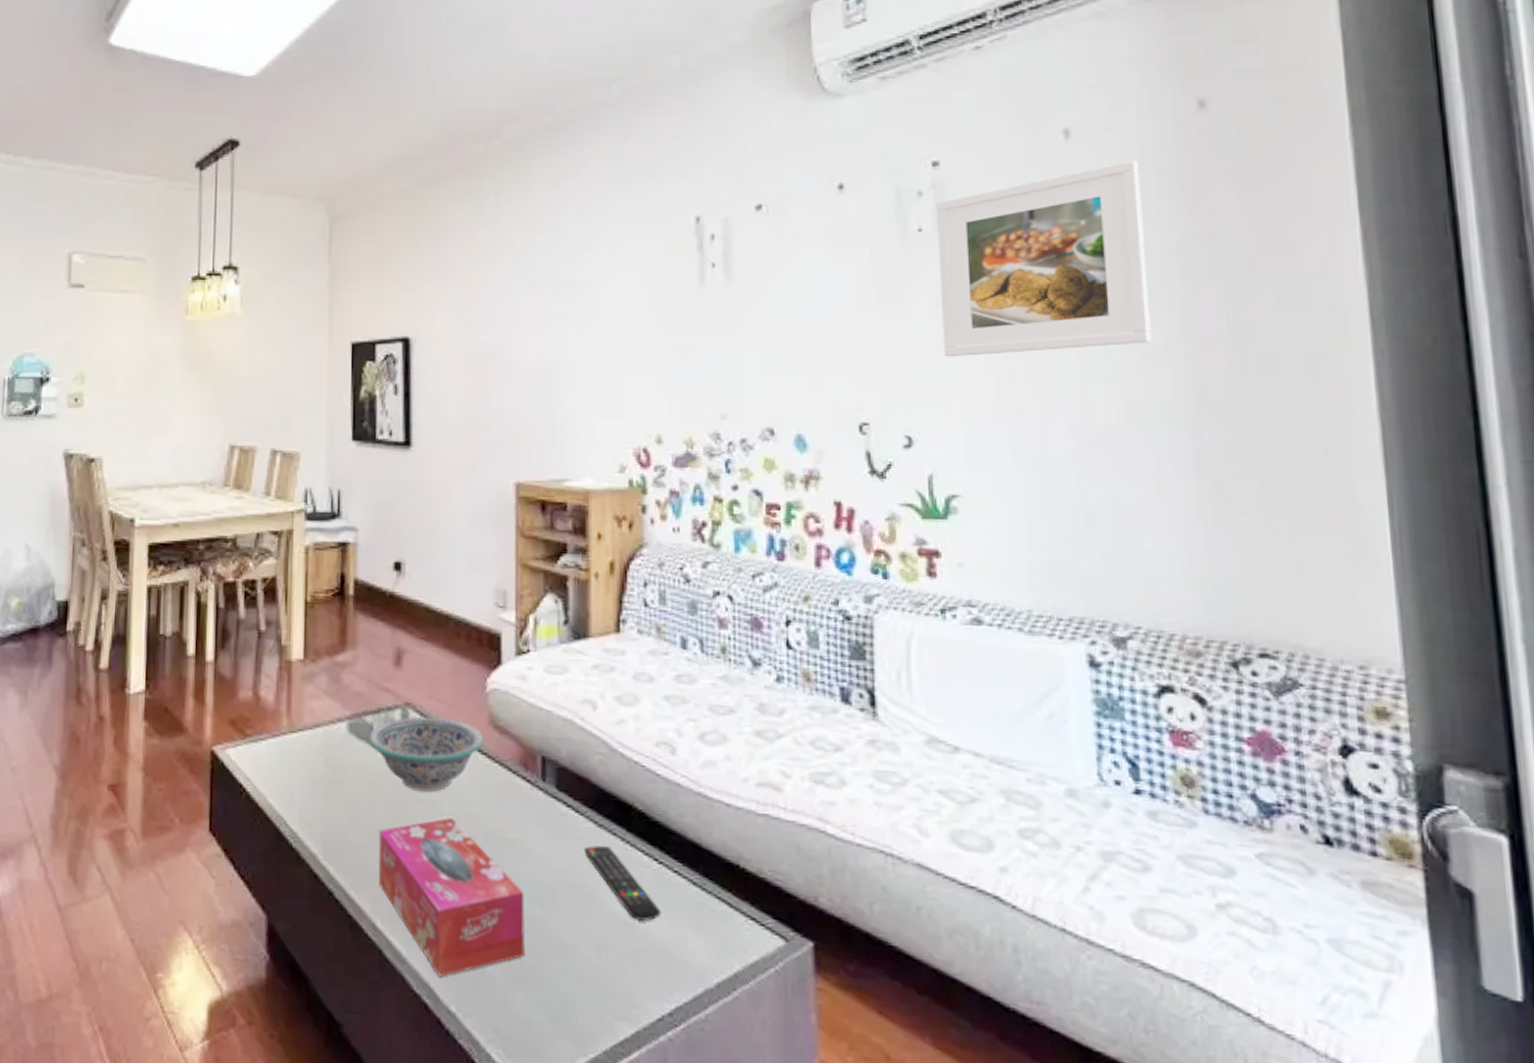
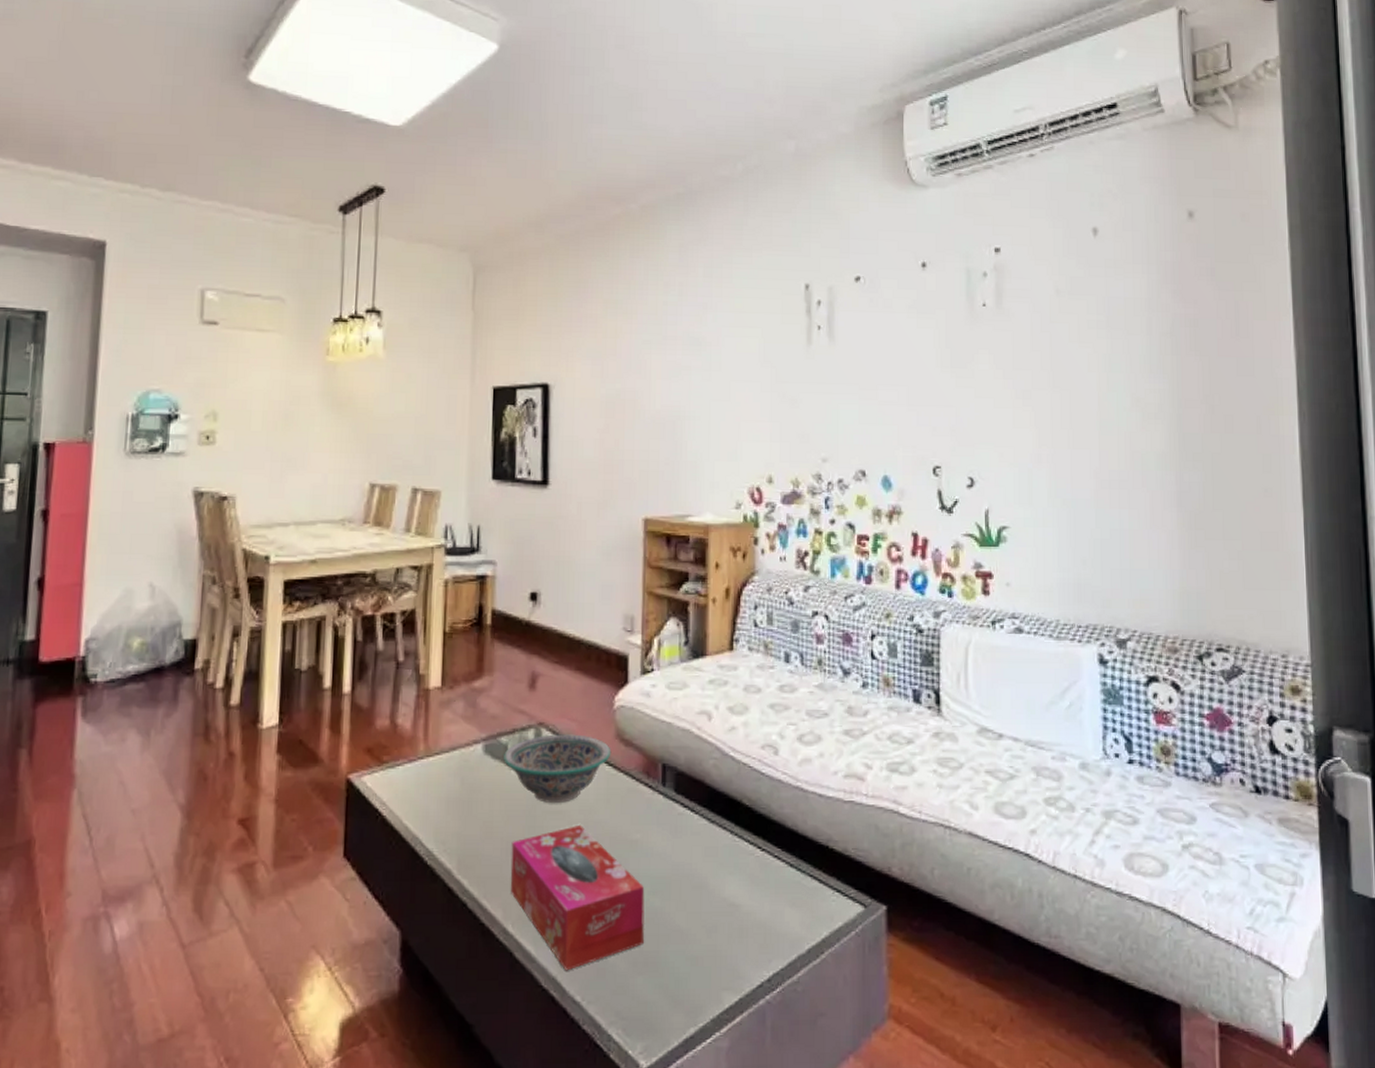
remote control: present [584,845,661,921] -> none [698,840,763,902]
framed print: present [936,160,1152,357] -> none [997,256,1151,412]

